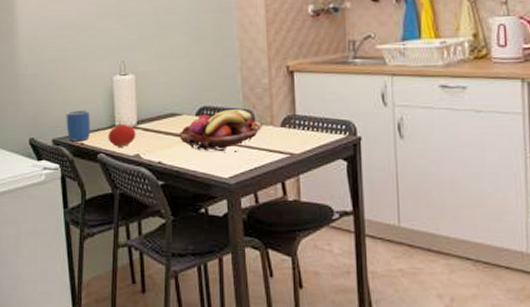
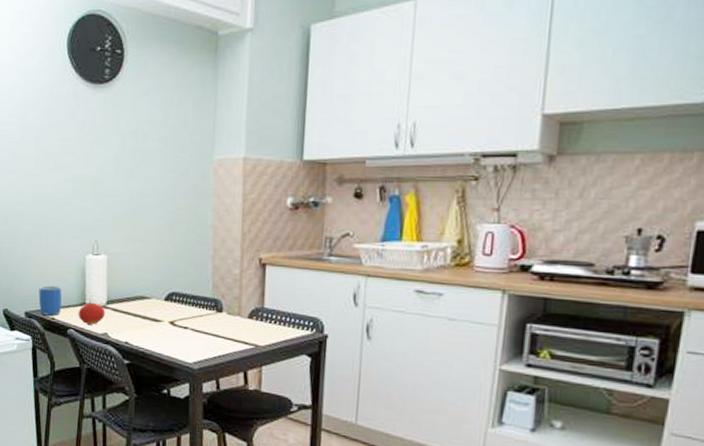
fruit basket: present [178,109,263,152] -> none [146,297,231,338]

